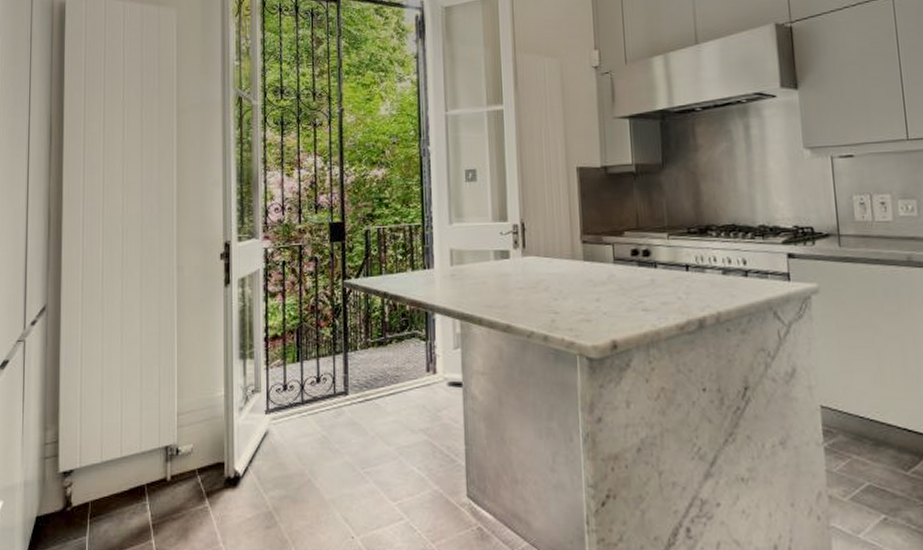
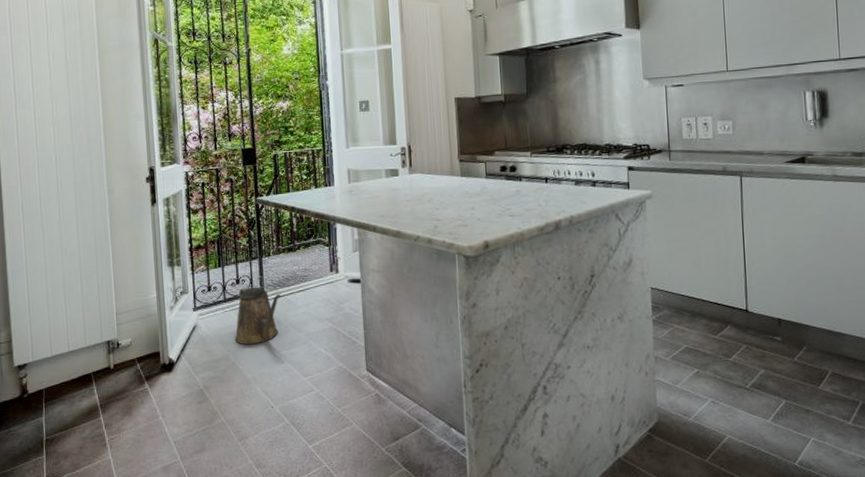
watering can: none [312,386,367,458] -> present [235,286,280,345]

